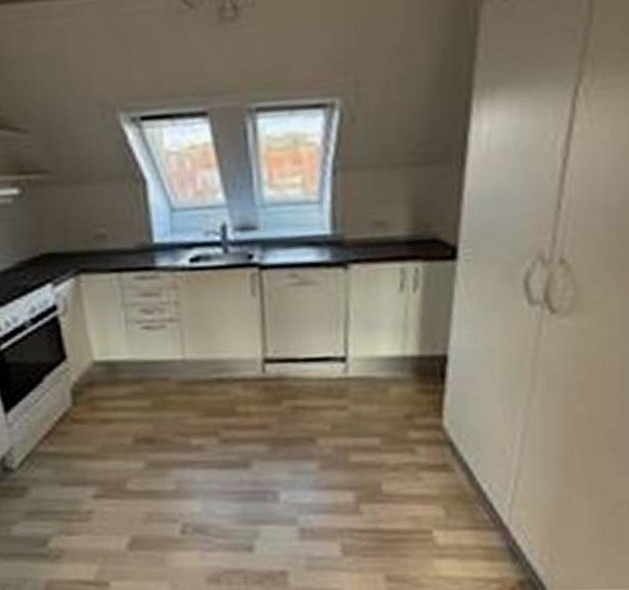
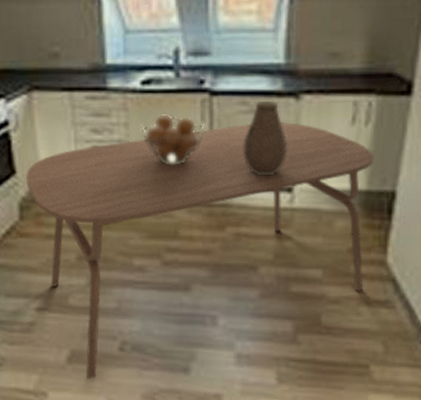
dining table: none [77,291,425,565] -> present [26,121,375,379]
fruit basket: none [192,289,256,342] -> present [141,113,205,165]
vase: none [294,272,339,347] -> present [243,101,287,176]

